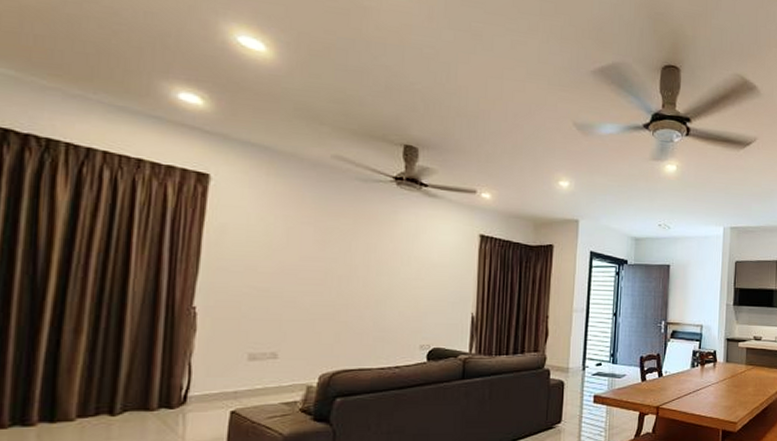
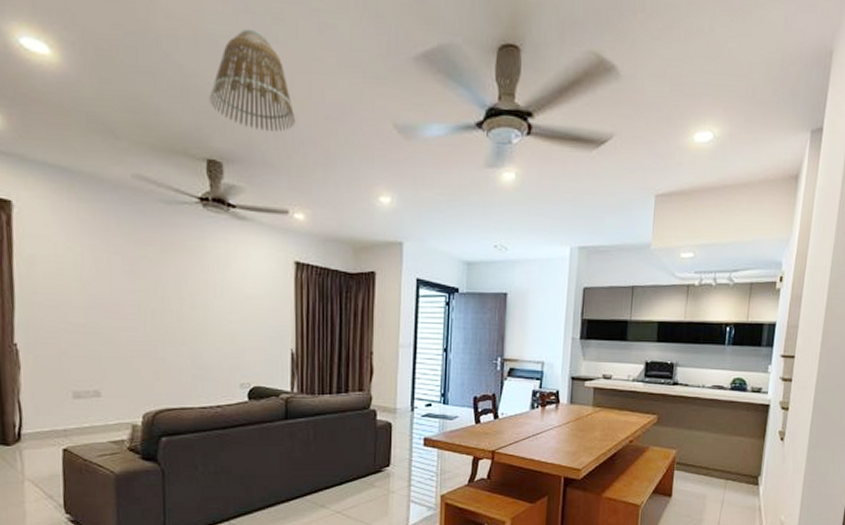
lamp shade: none [410,41,488,125] -> present [209,29,296,132]

